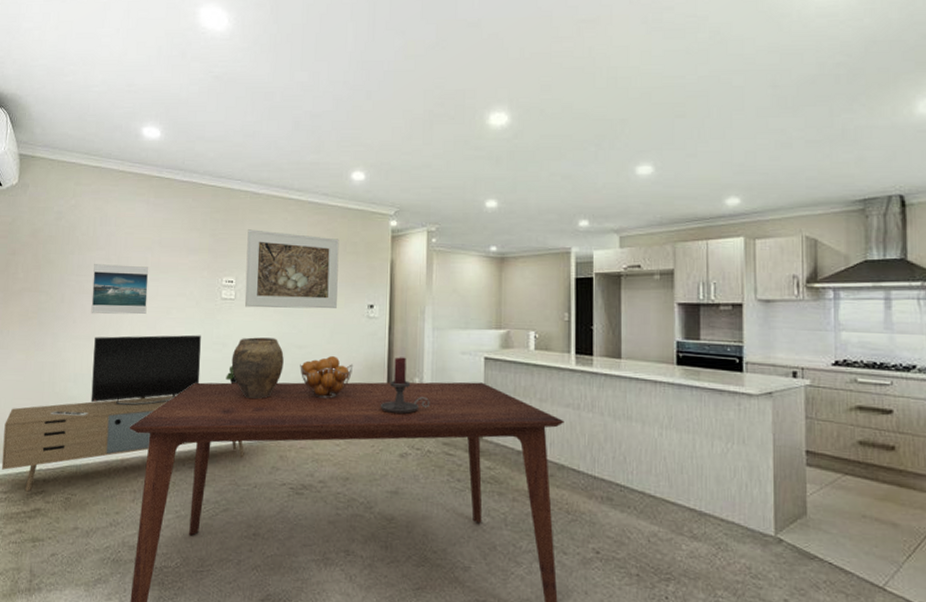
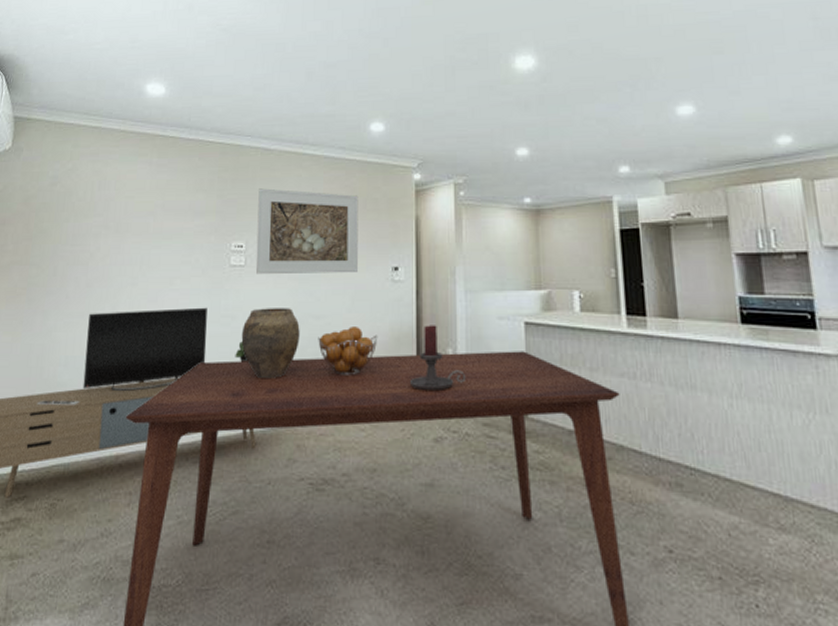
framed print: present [91,264,149,315] -> none [86,232,151,288]

